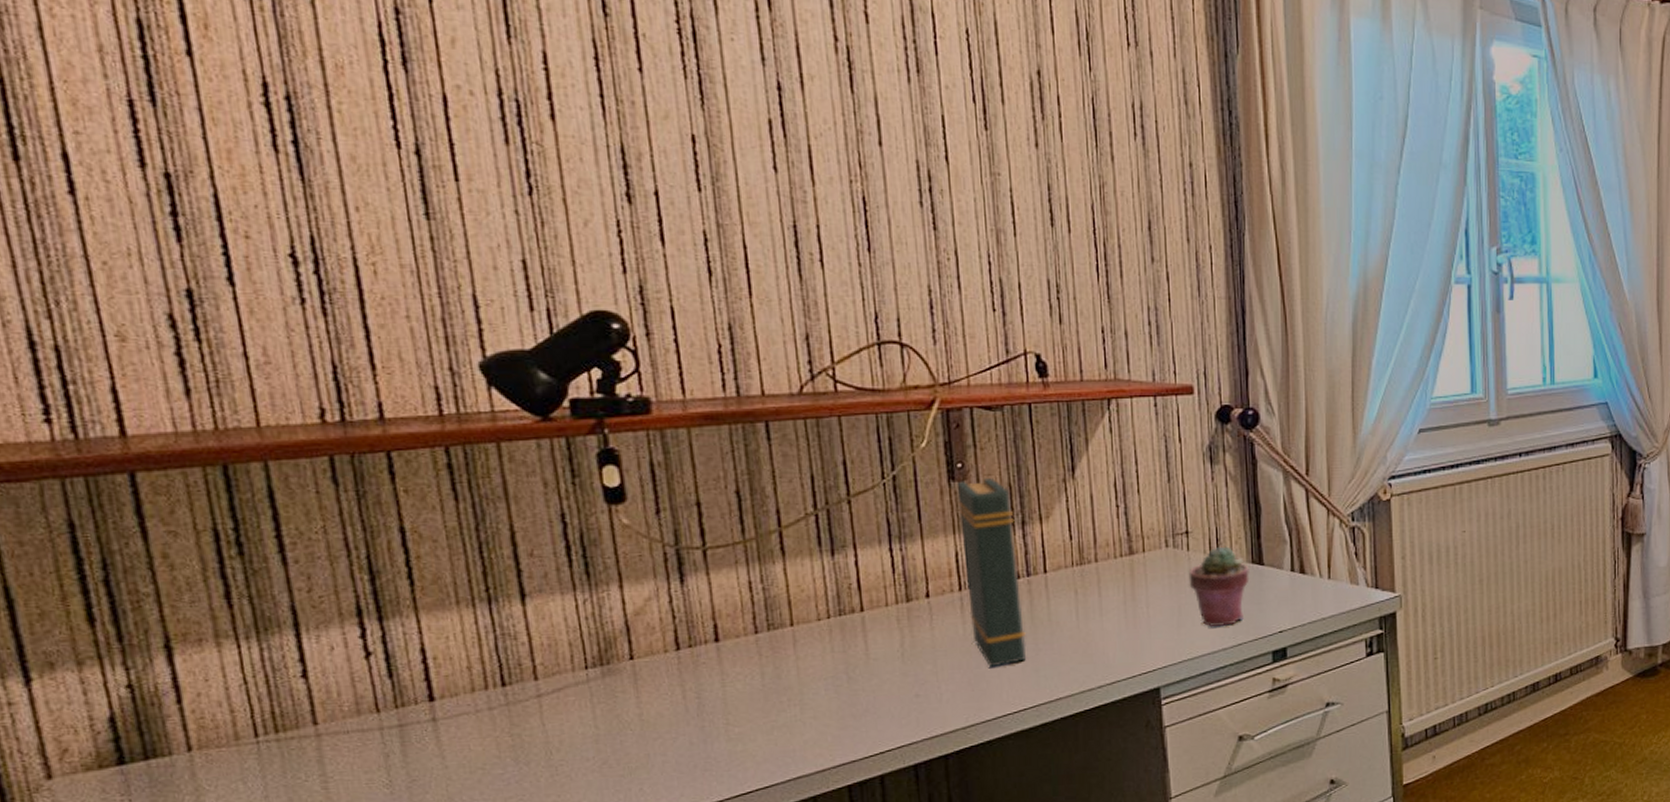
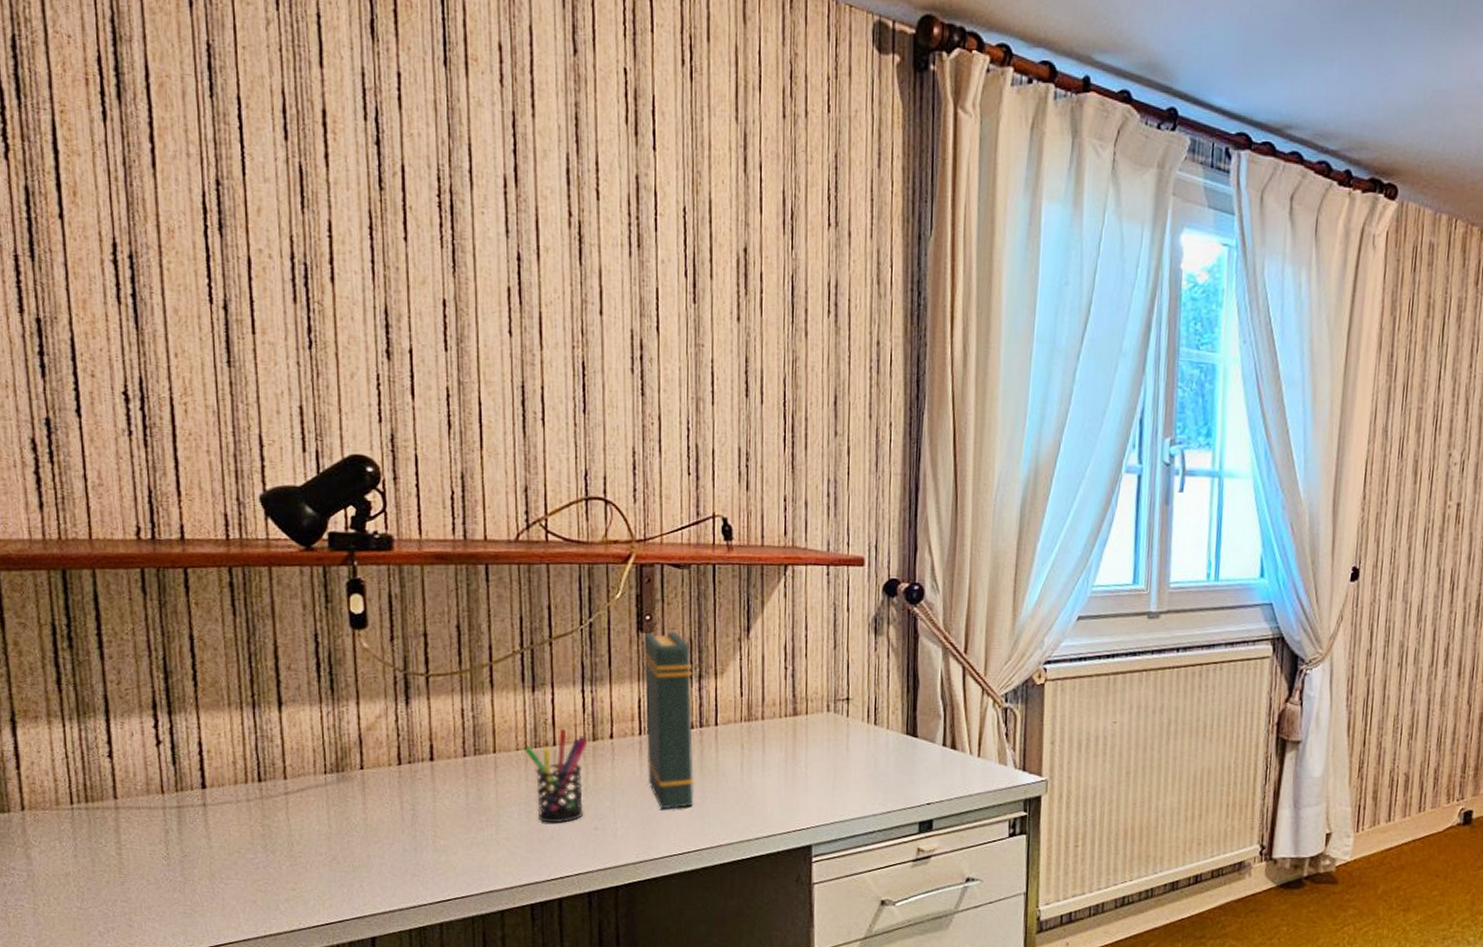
pen holder: none [826,593,902,696] -> present [524,729,587,823]
potted succulent: present [1188,546,1250,628] -> none [846,715,903,794]

